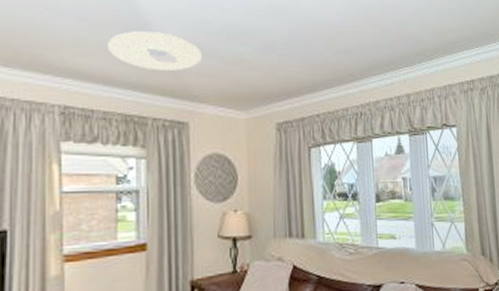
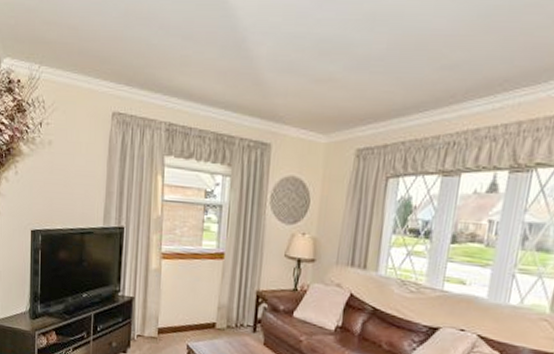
ceiling light: present [108,31,202,72] -> none [208,48,292,91]

